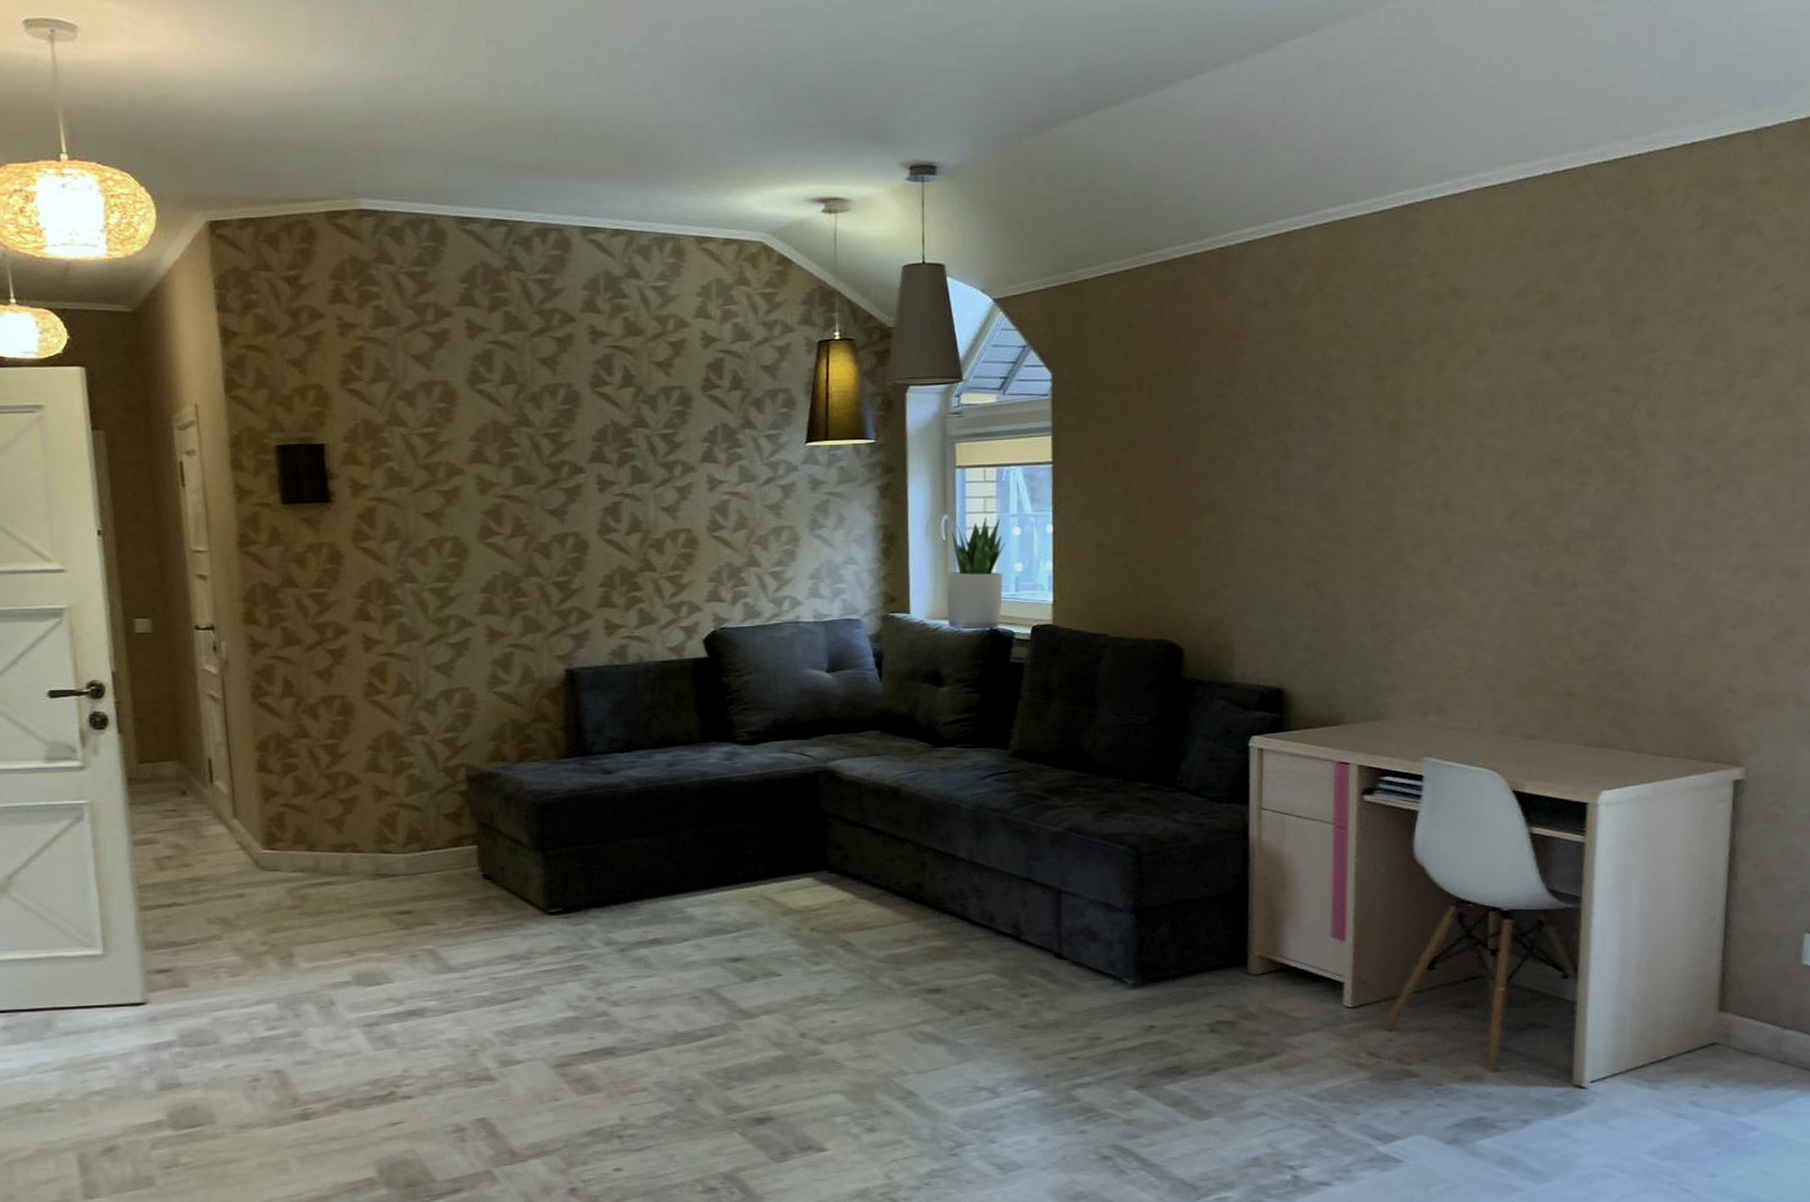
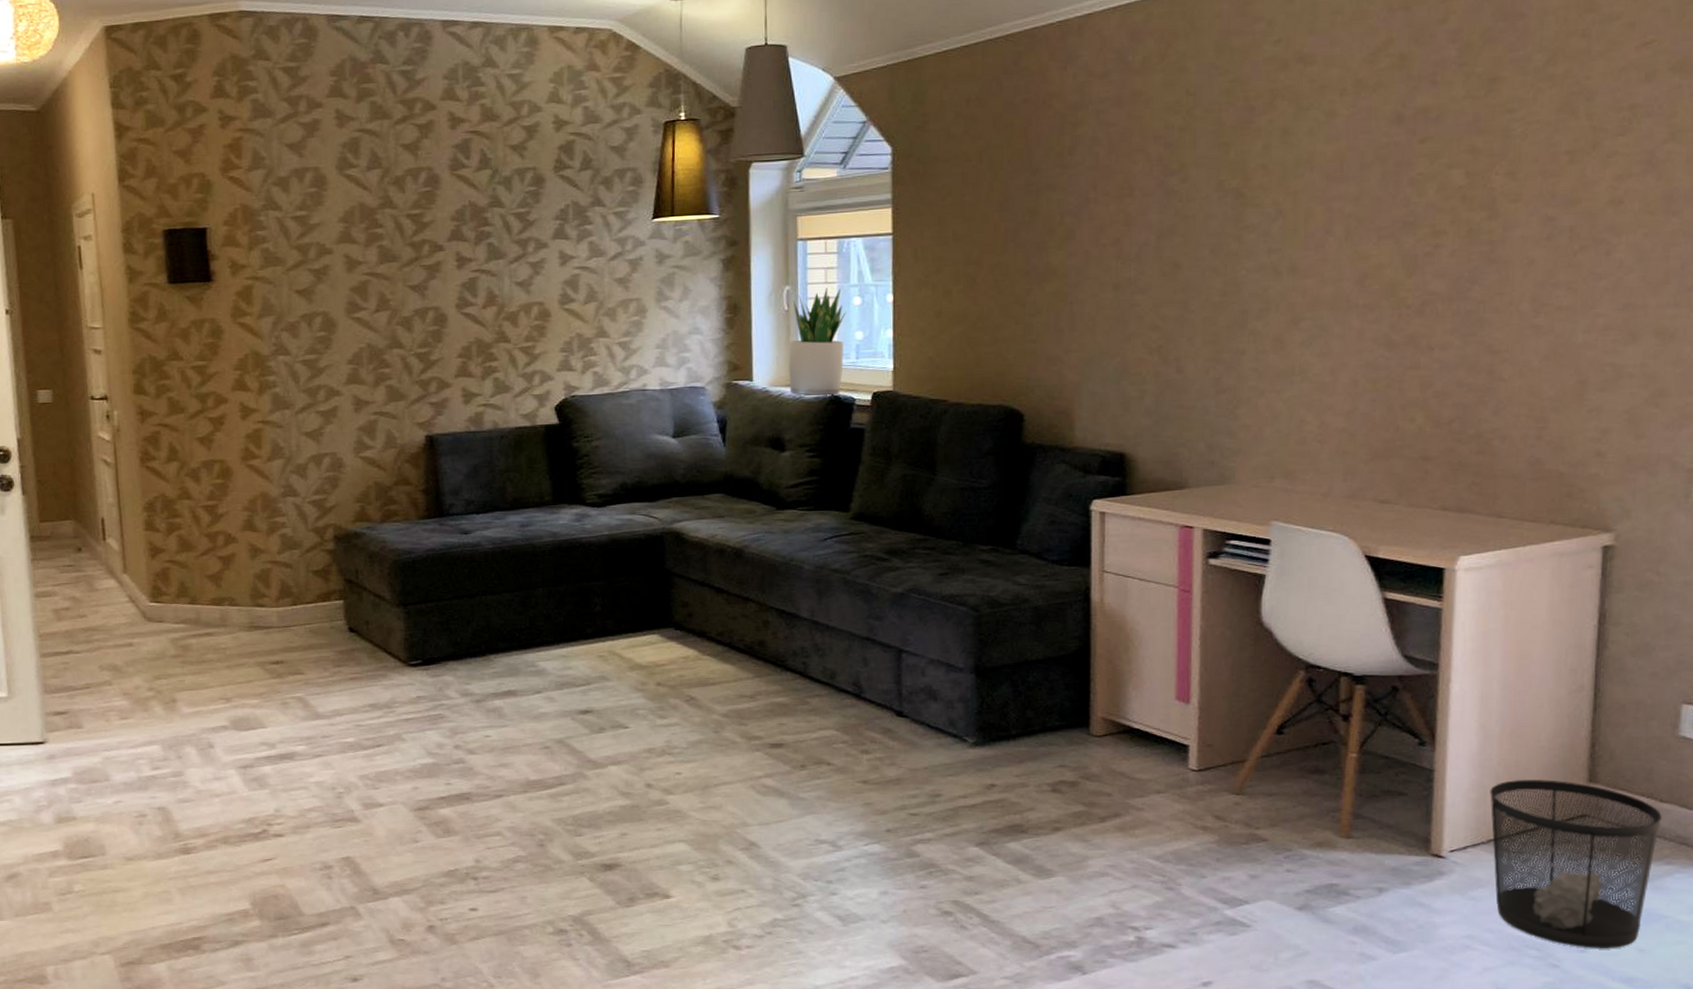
waste bin: none [1628,1009,1786,1173] -> present [1490,779,1662,948]

